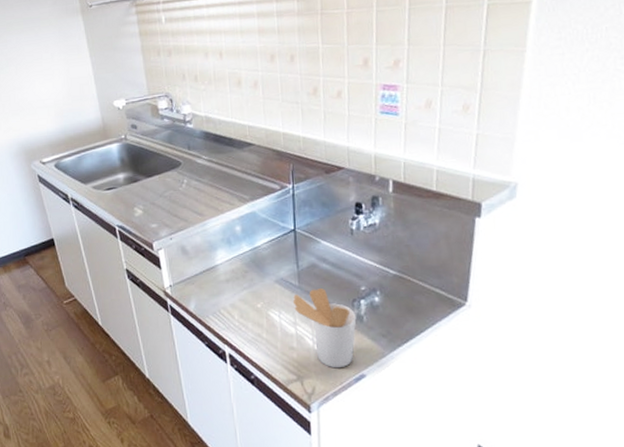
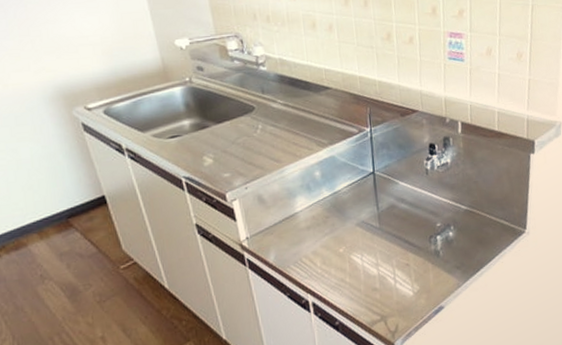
utensil holder: present [292,288,357,369] -> none [374,228,434,304]

